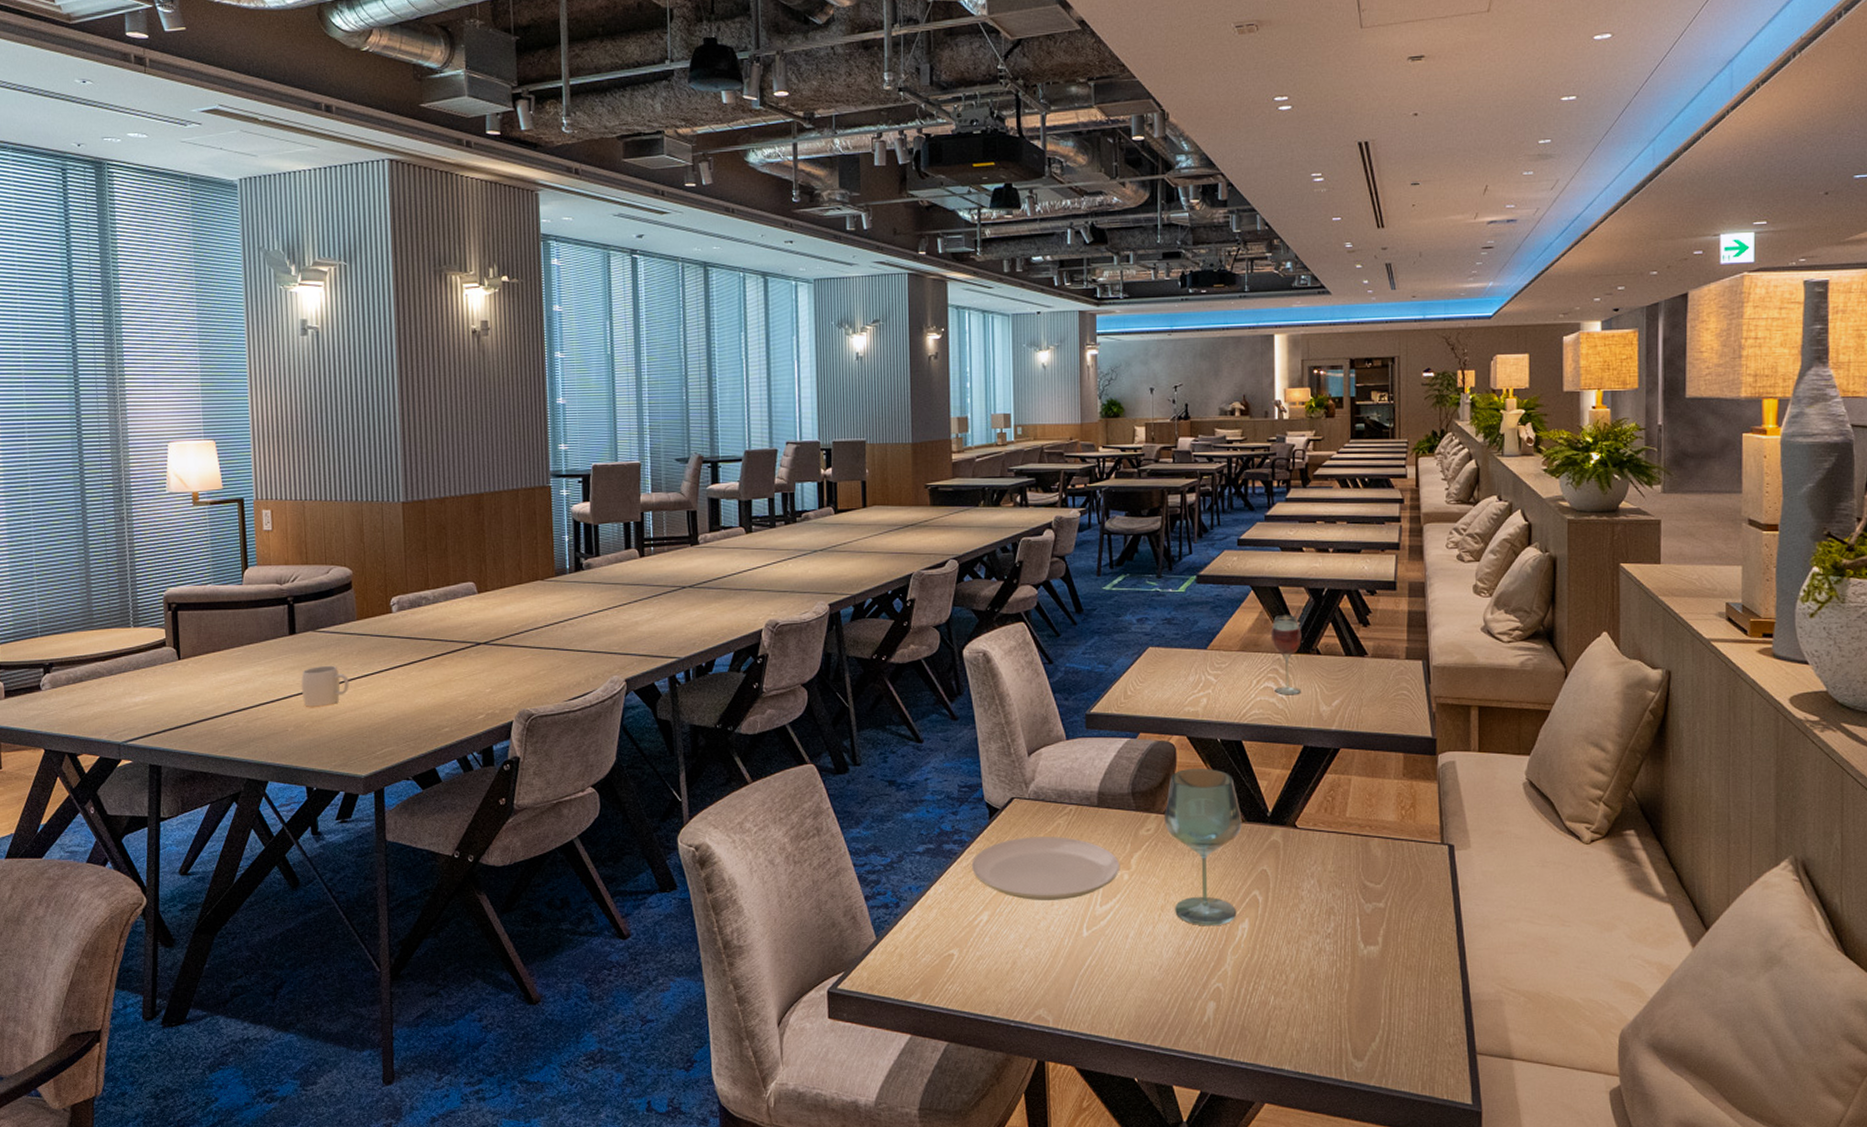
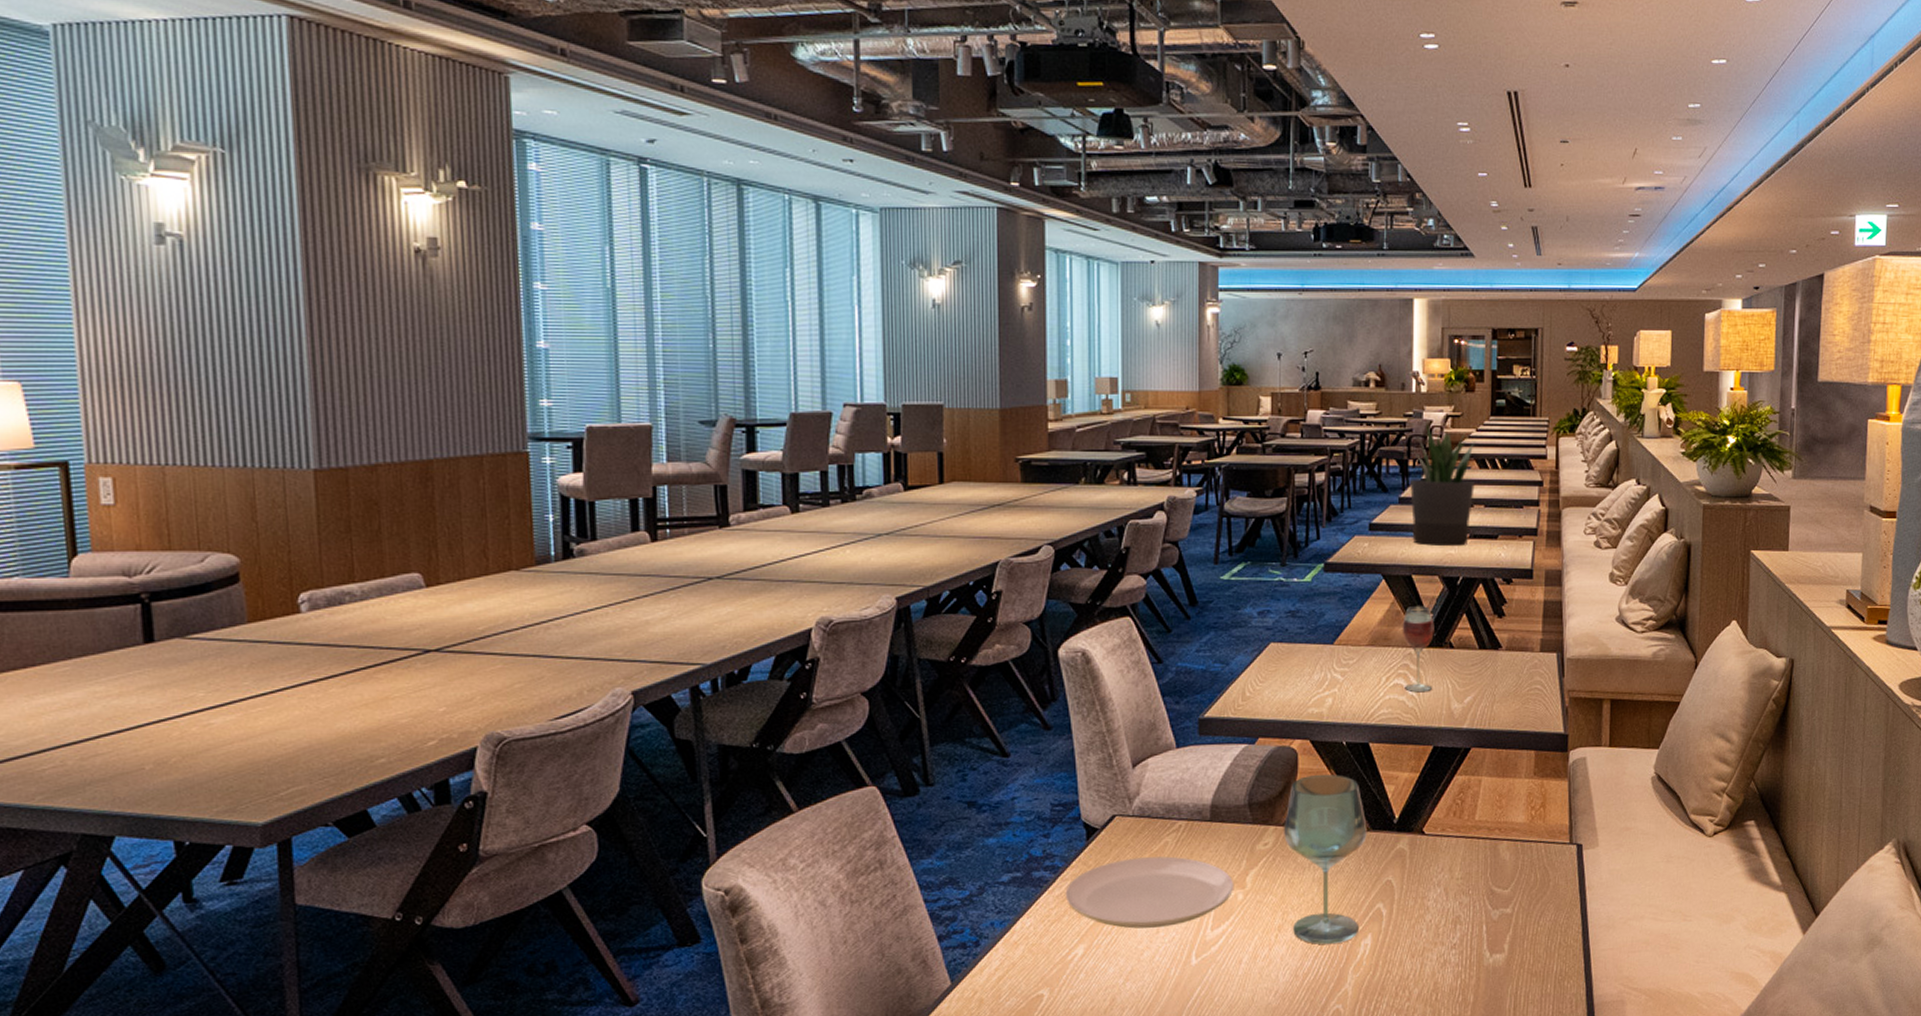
mug: present [300,665,349,707] -> none [163,682,238,737]
planter: none [1275,445,1337,560] -> present [1410,421,1476,547]

